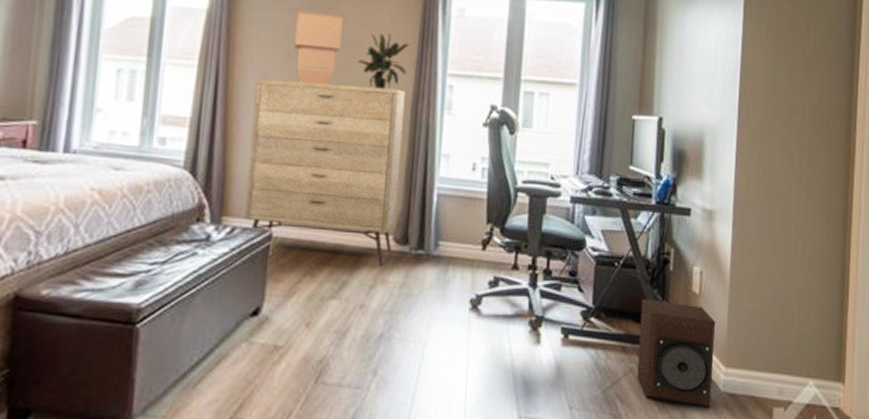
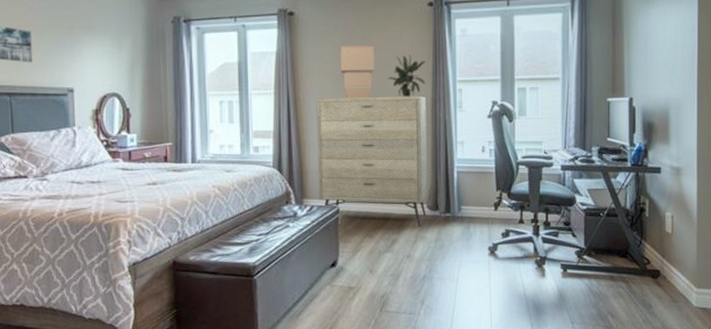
speaker: present [636,299,716,408] -> none [623,239,687,319]

